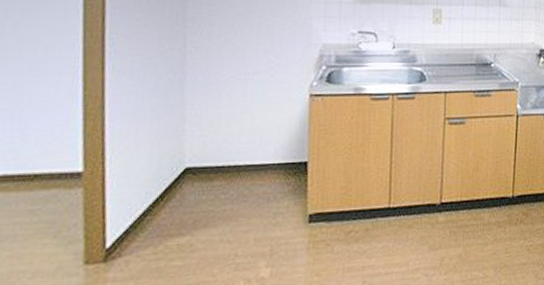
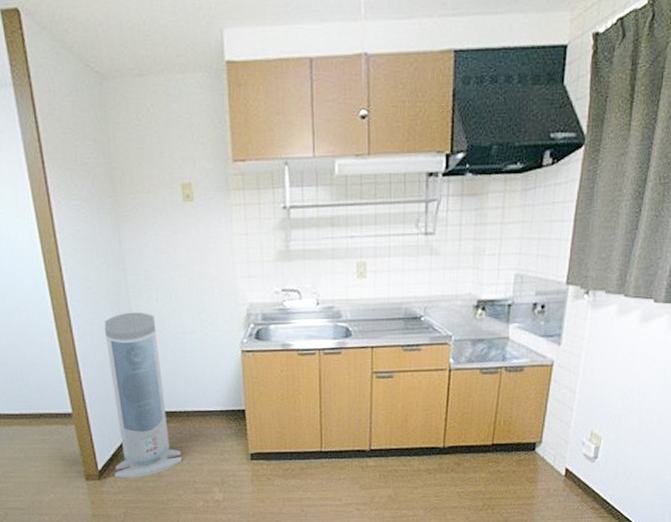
air purifier: none [127,49,224,258] -> present [104,312,183,478]

